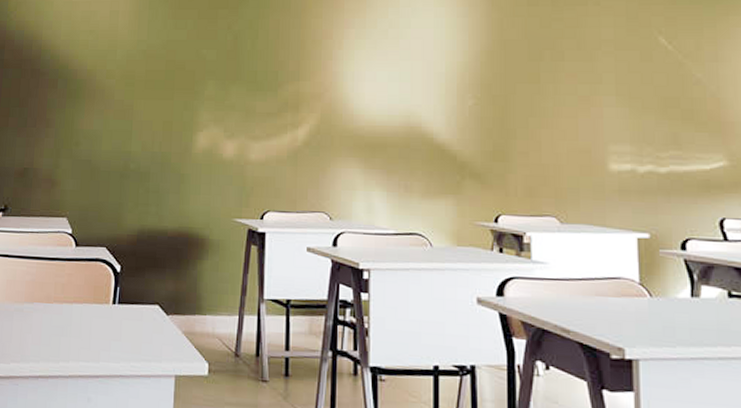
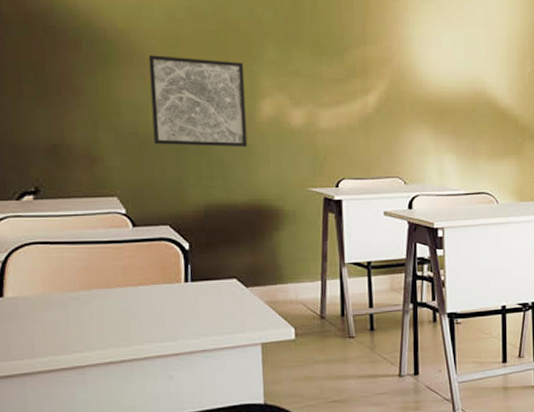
wall art: none [103,92,185,176] -> present [148,55,248,147]

